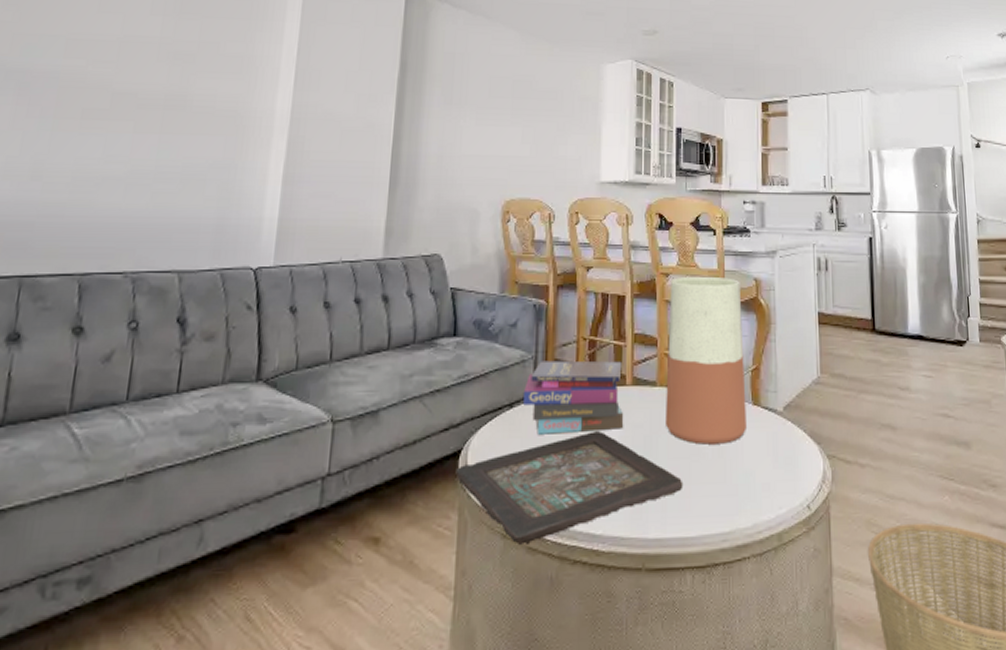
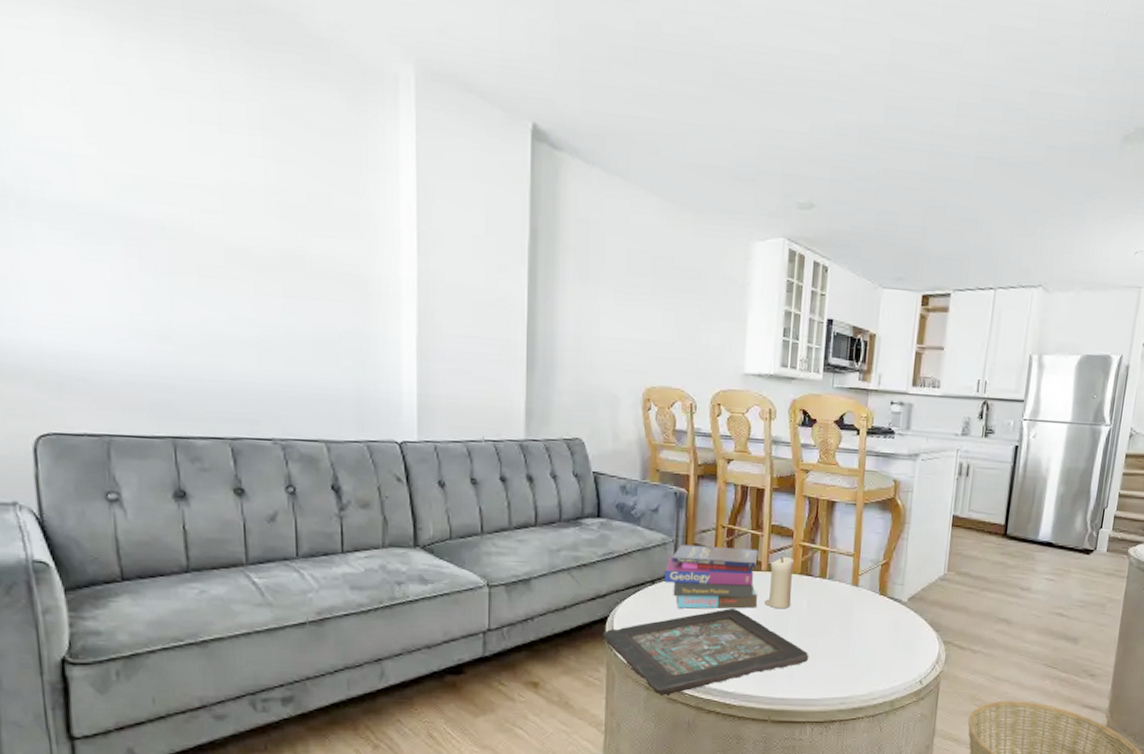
candle: none [632,367,660,429] -> present [765,556,795,609]
vase: present [666,276,746,445] -> none [797,474,879,626]

